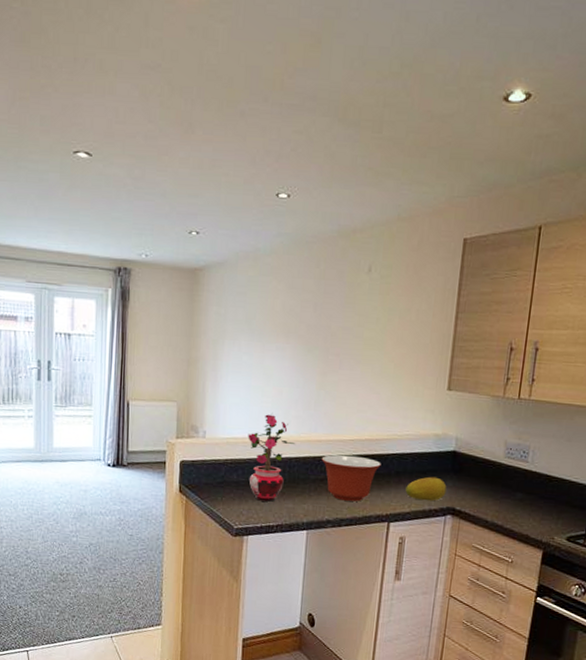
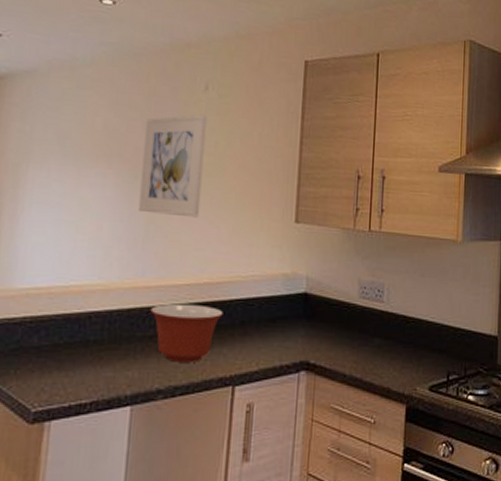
potted plant: present [248,413,295,502] -> none [54,254,117,371]
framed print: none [311,294,370,385] -> present [138,114,207,218]
fruit: present [405,476,447,501] -> none [252,325,299,356]

